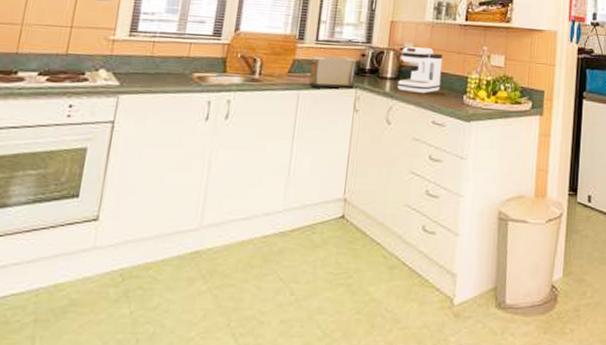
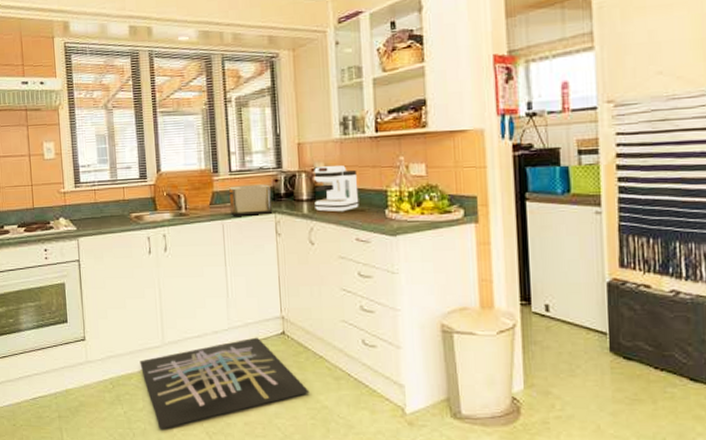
floor mat: none [165,221,360,333] -> present [140,337,310,429]

